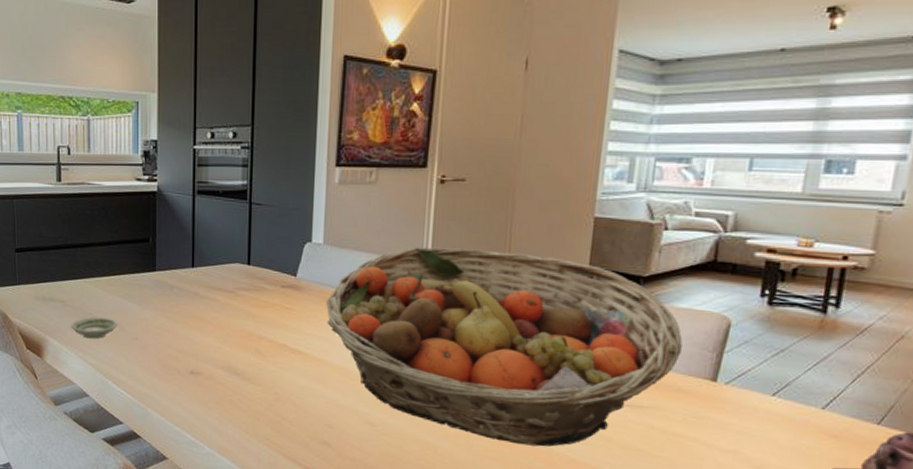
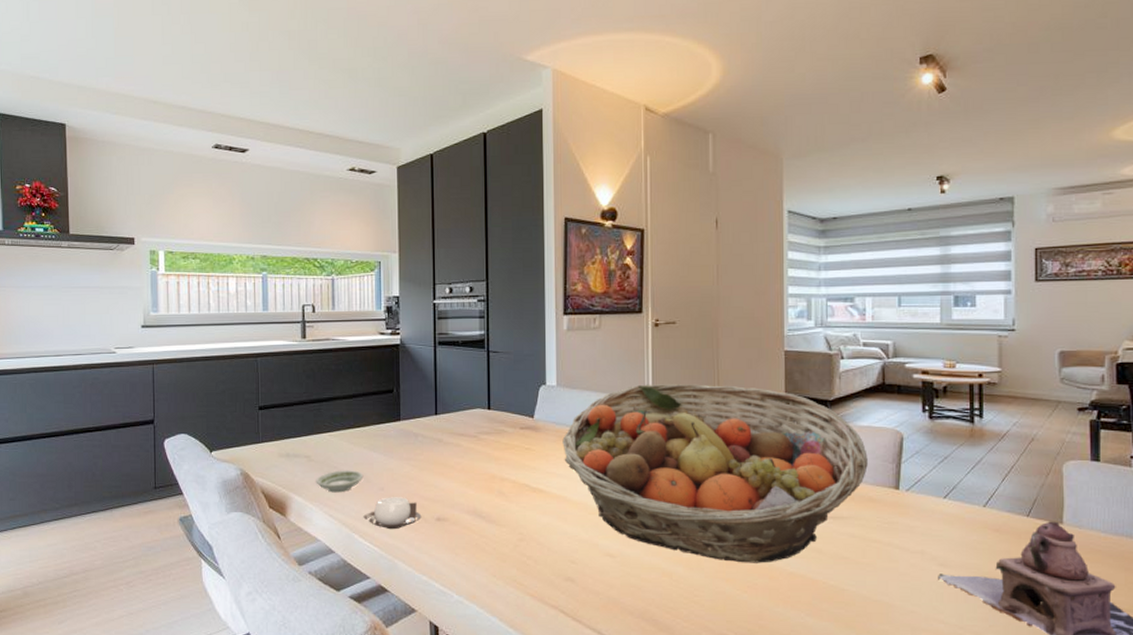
cup: none [117,346,175,379] -> present [363,497,422,530]

